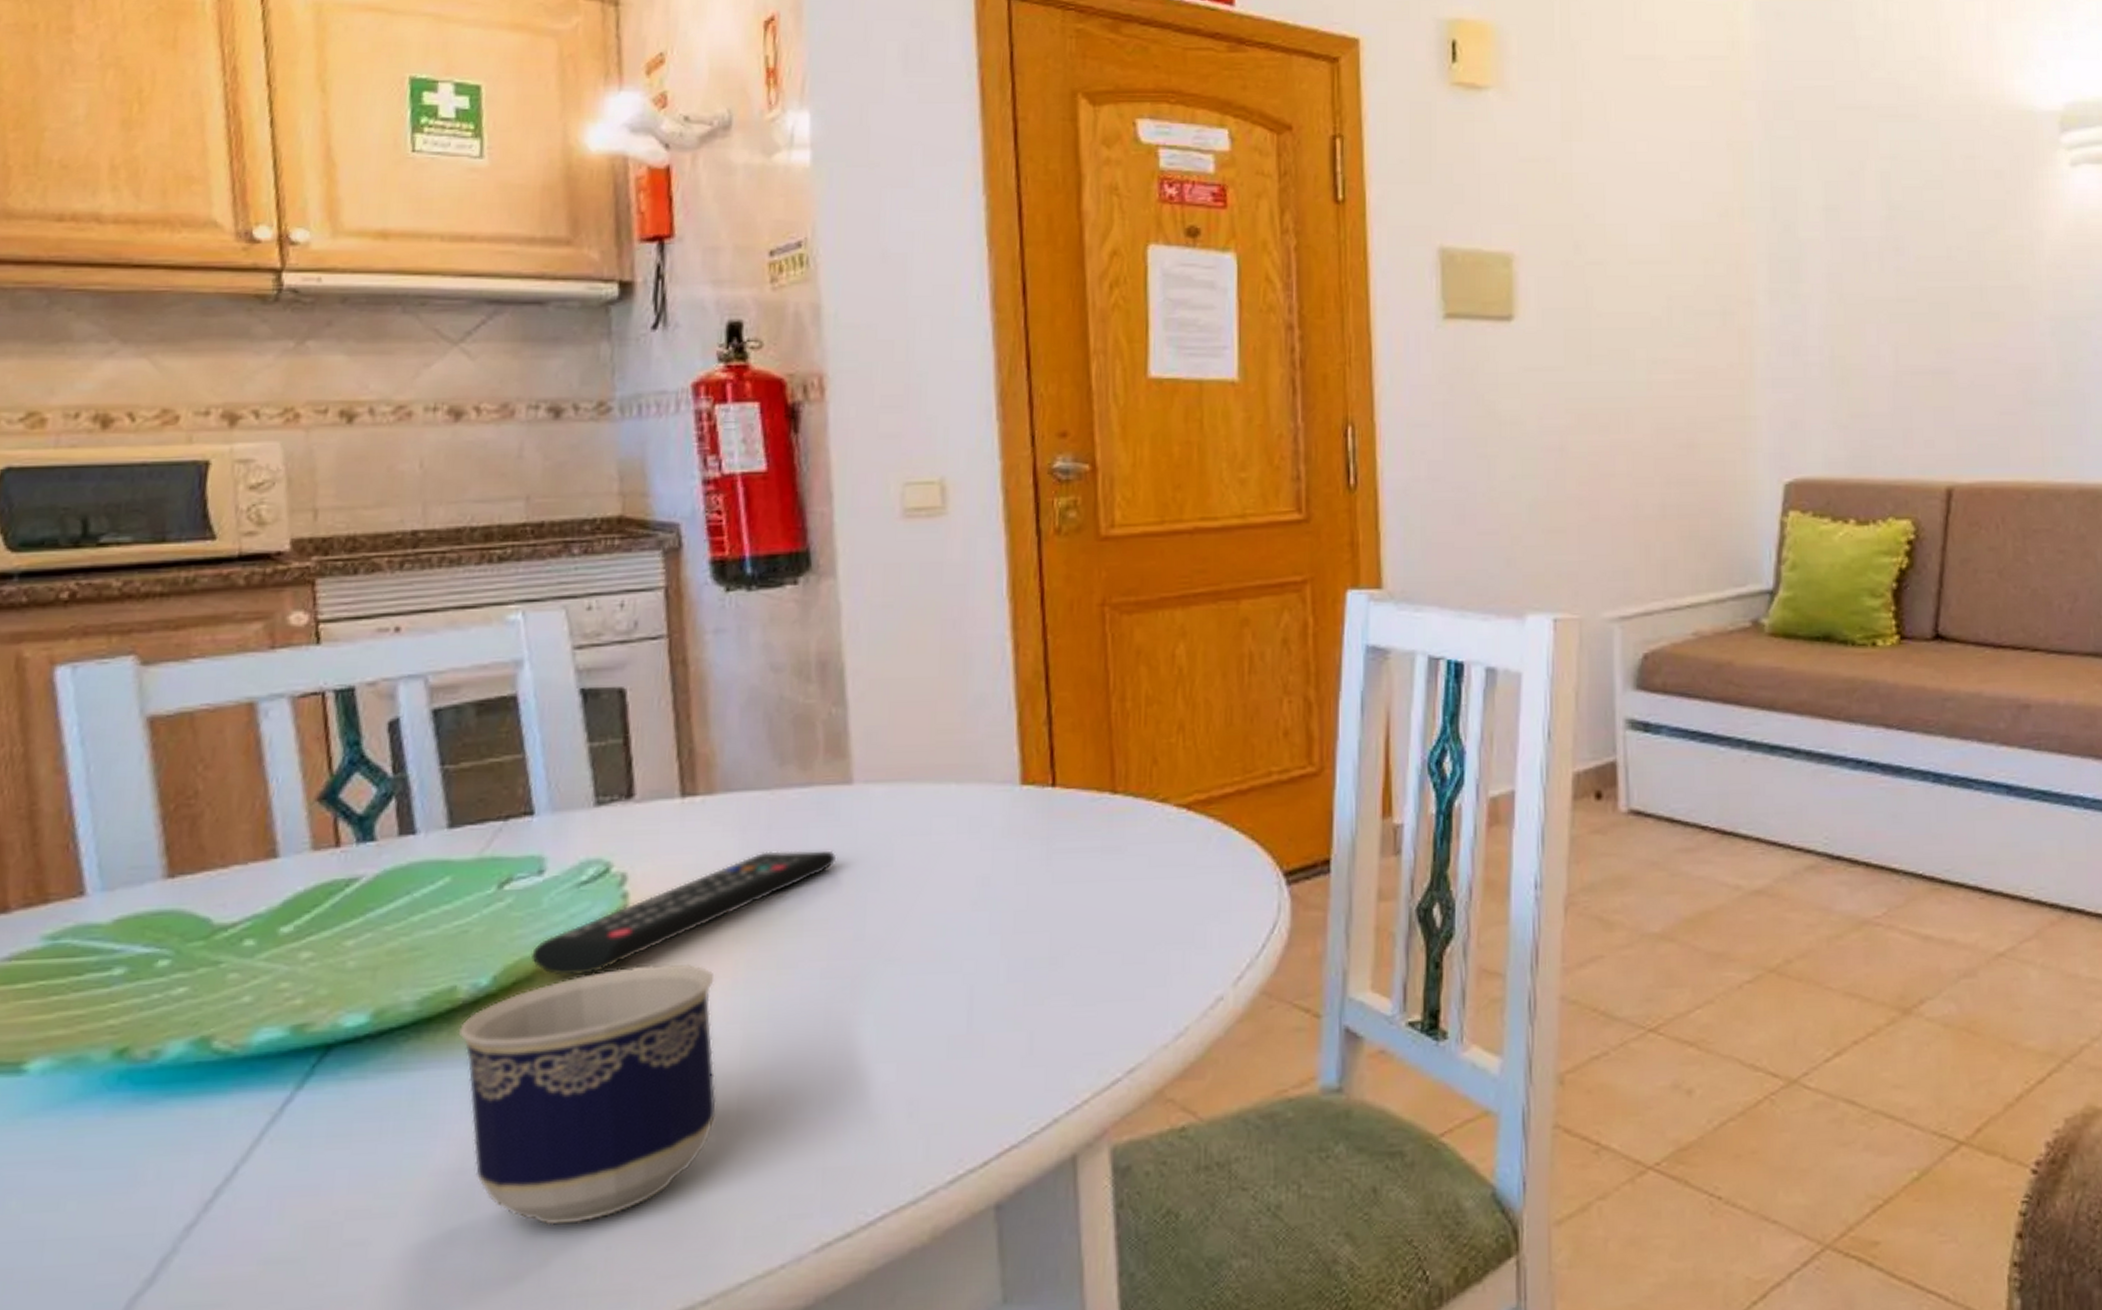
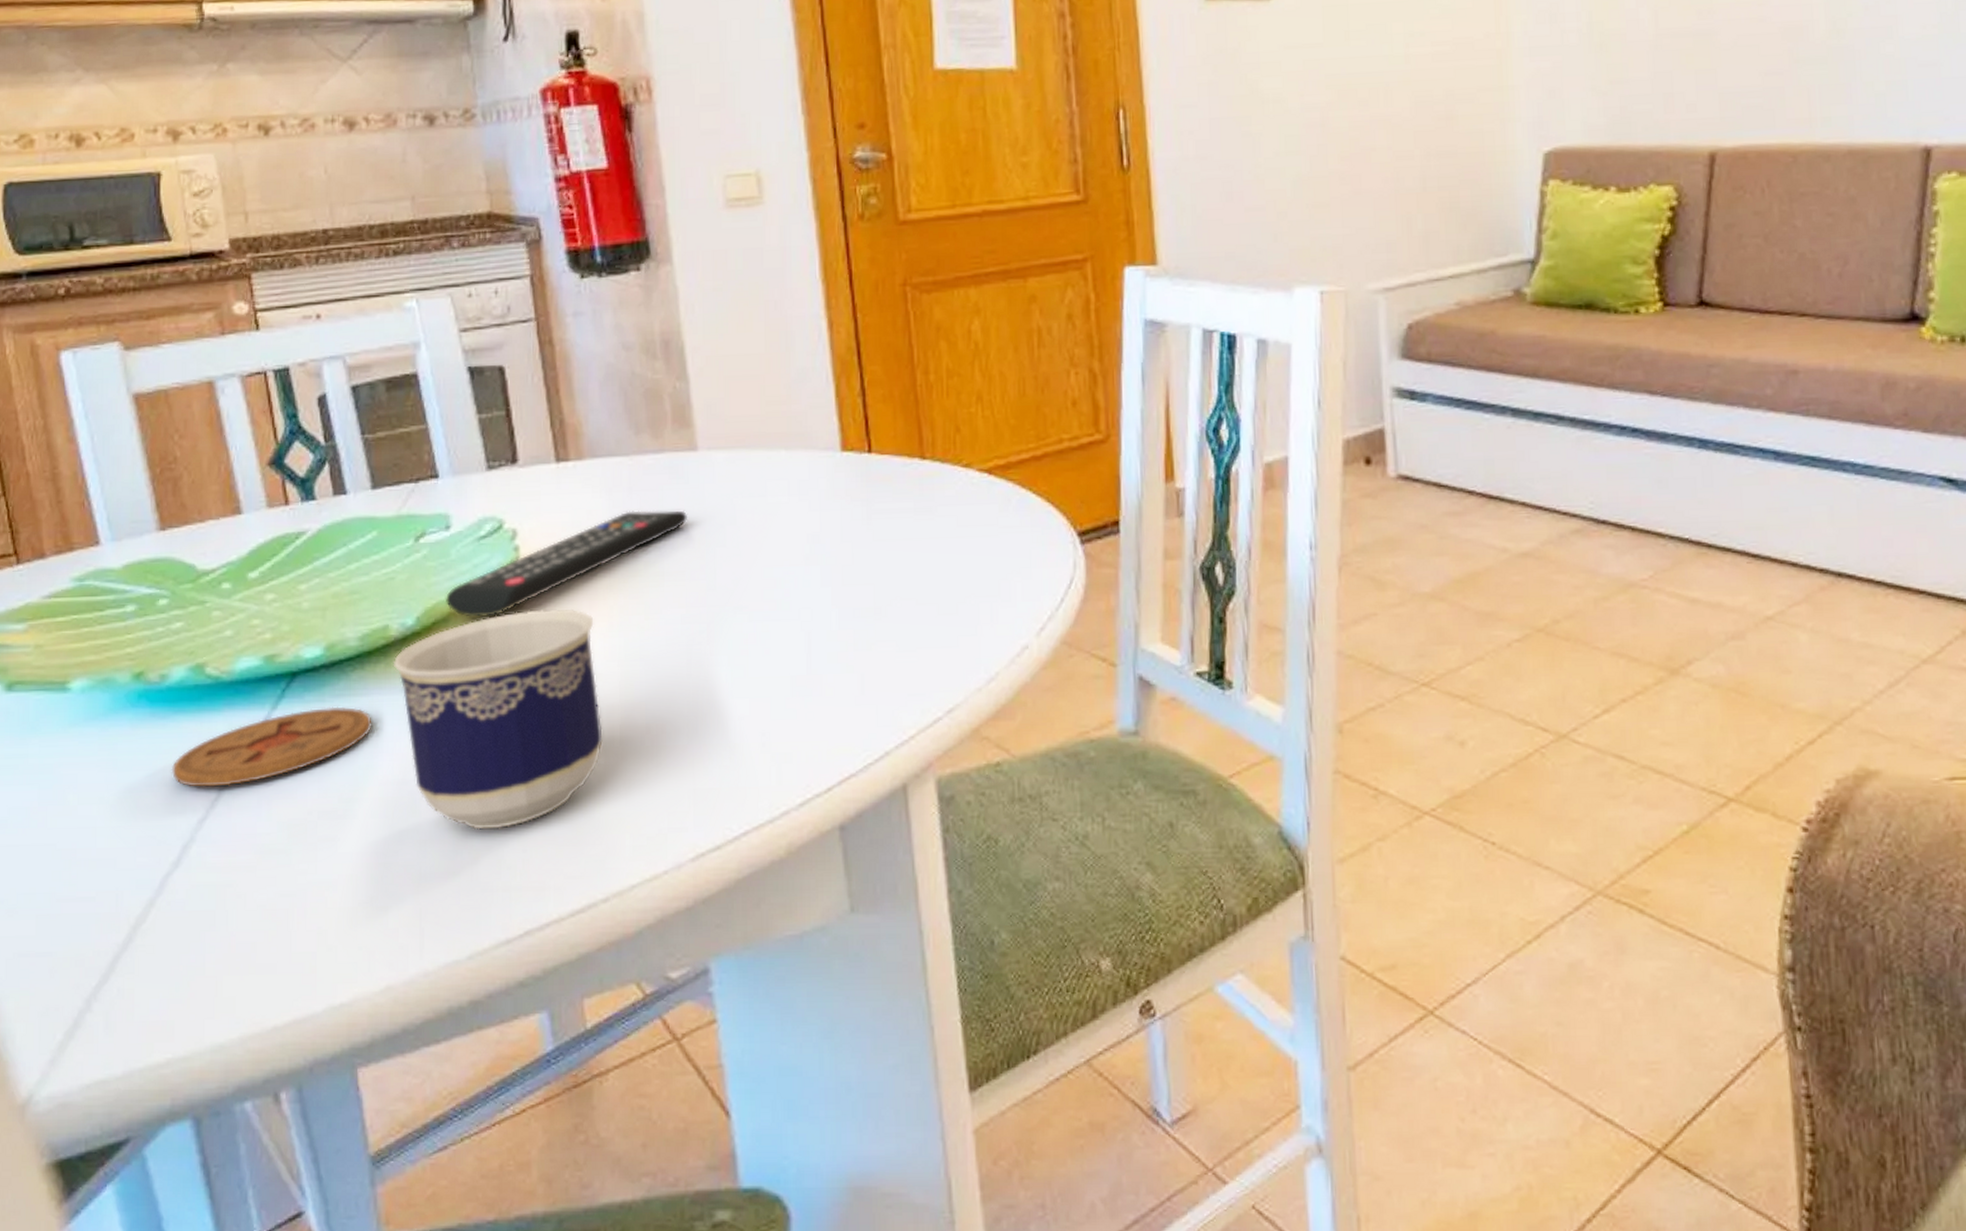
coaster: none [154,1084,426,1187] -> present [171,706,372,787]

